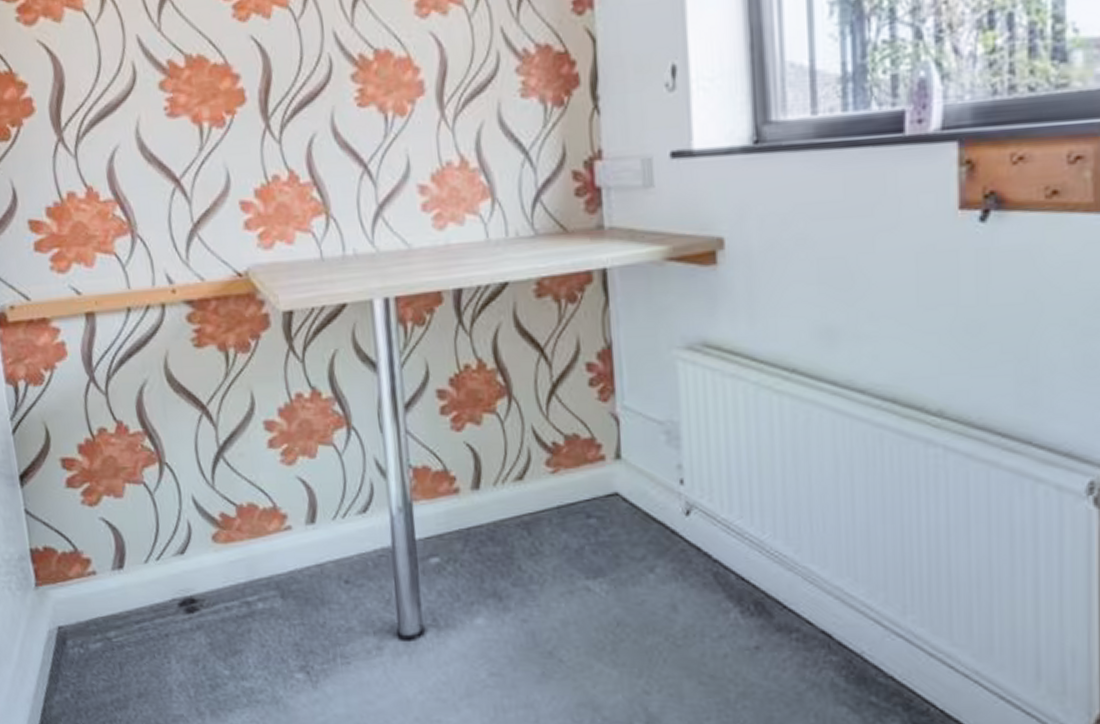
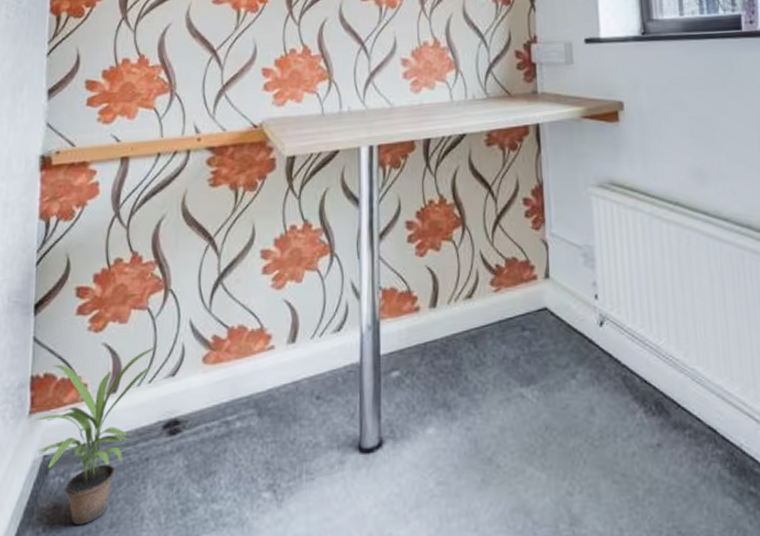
potted plant: none [43,521,162,693] -> present [35,345,159,525]

